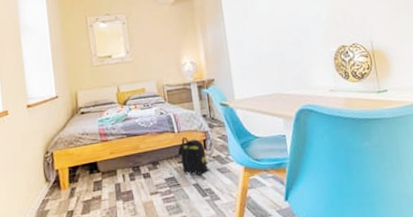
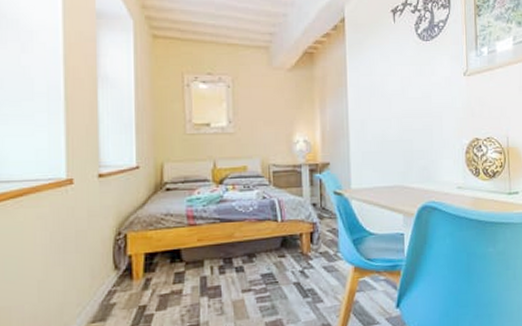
backpack: present [180,137,208,176] -> none [282,228,313,273]

